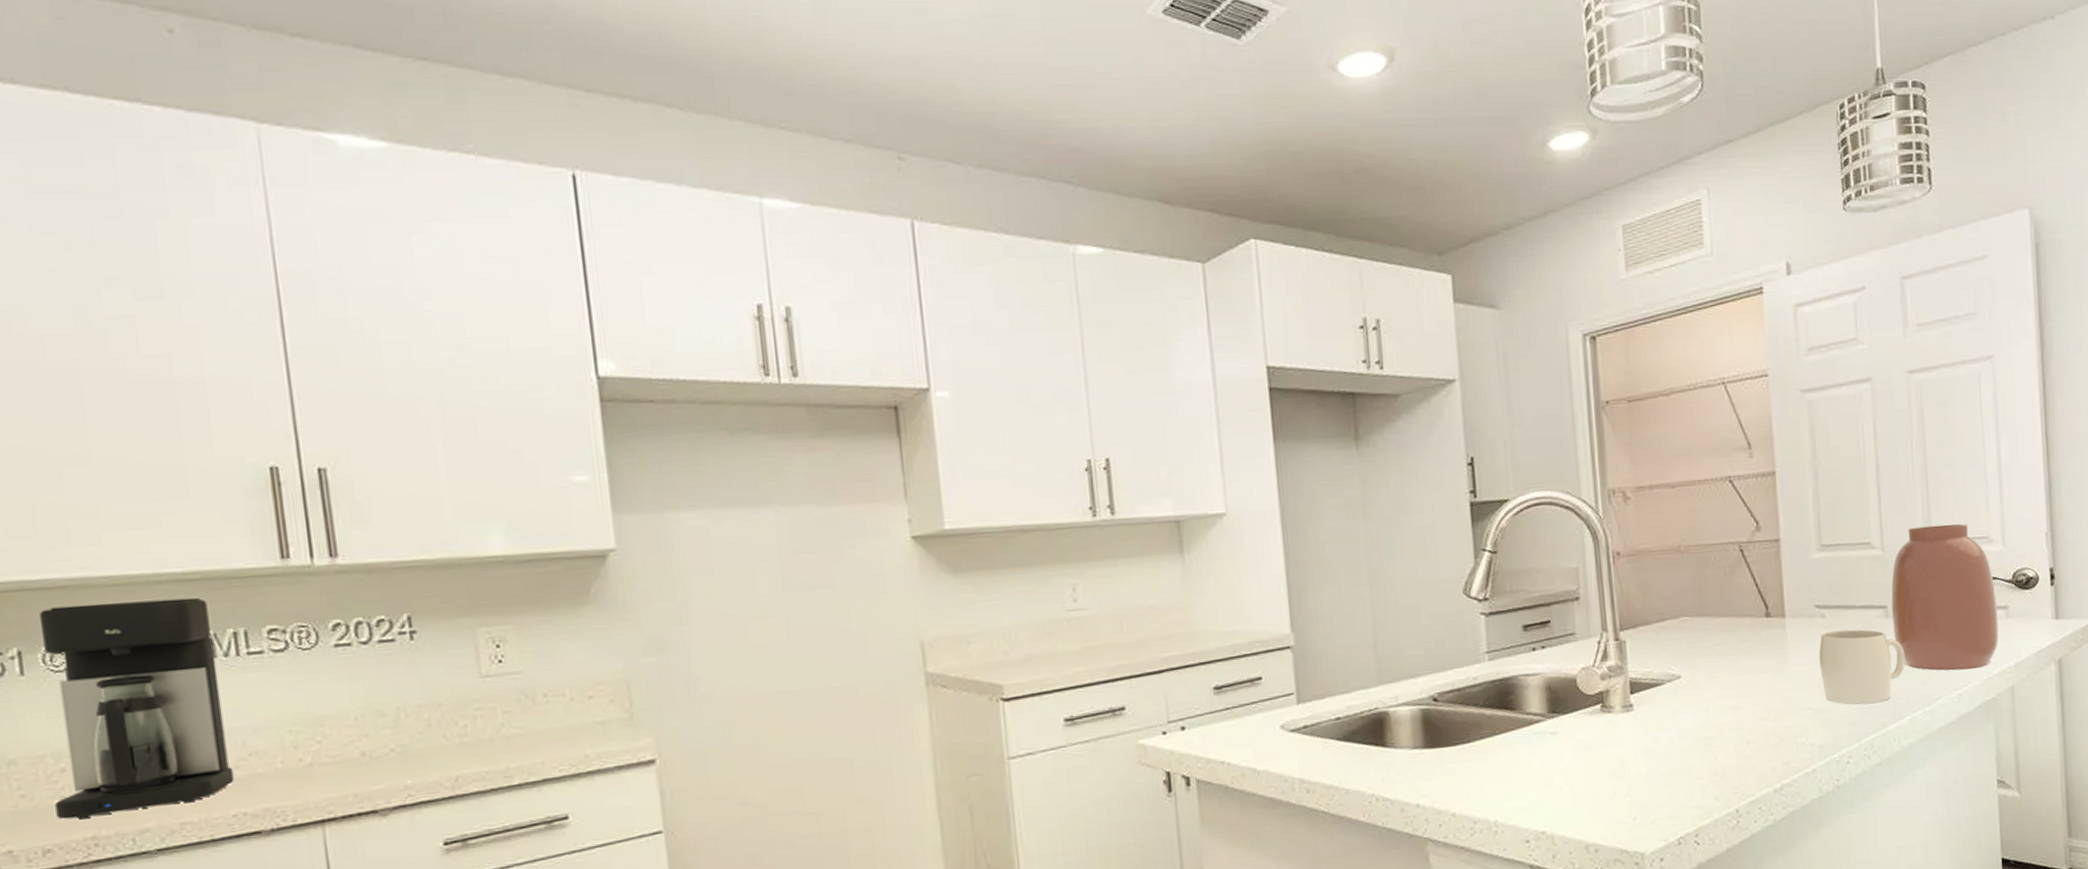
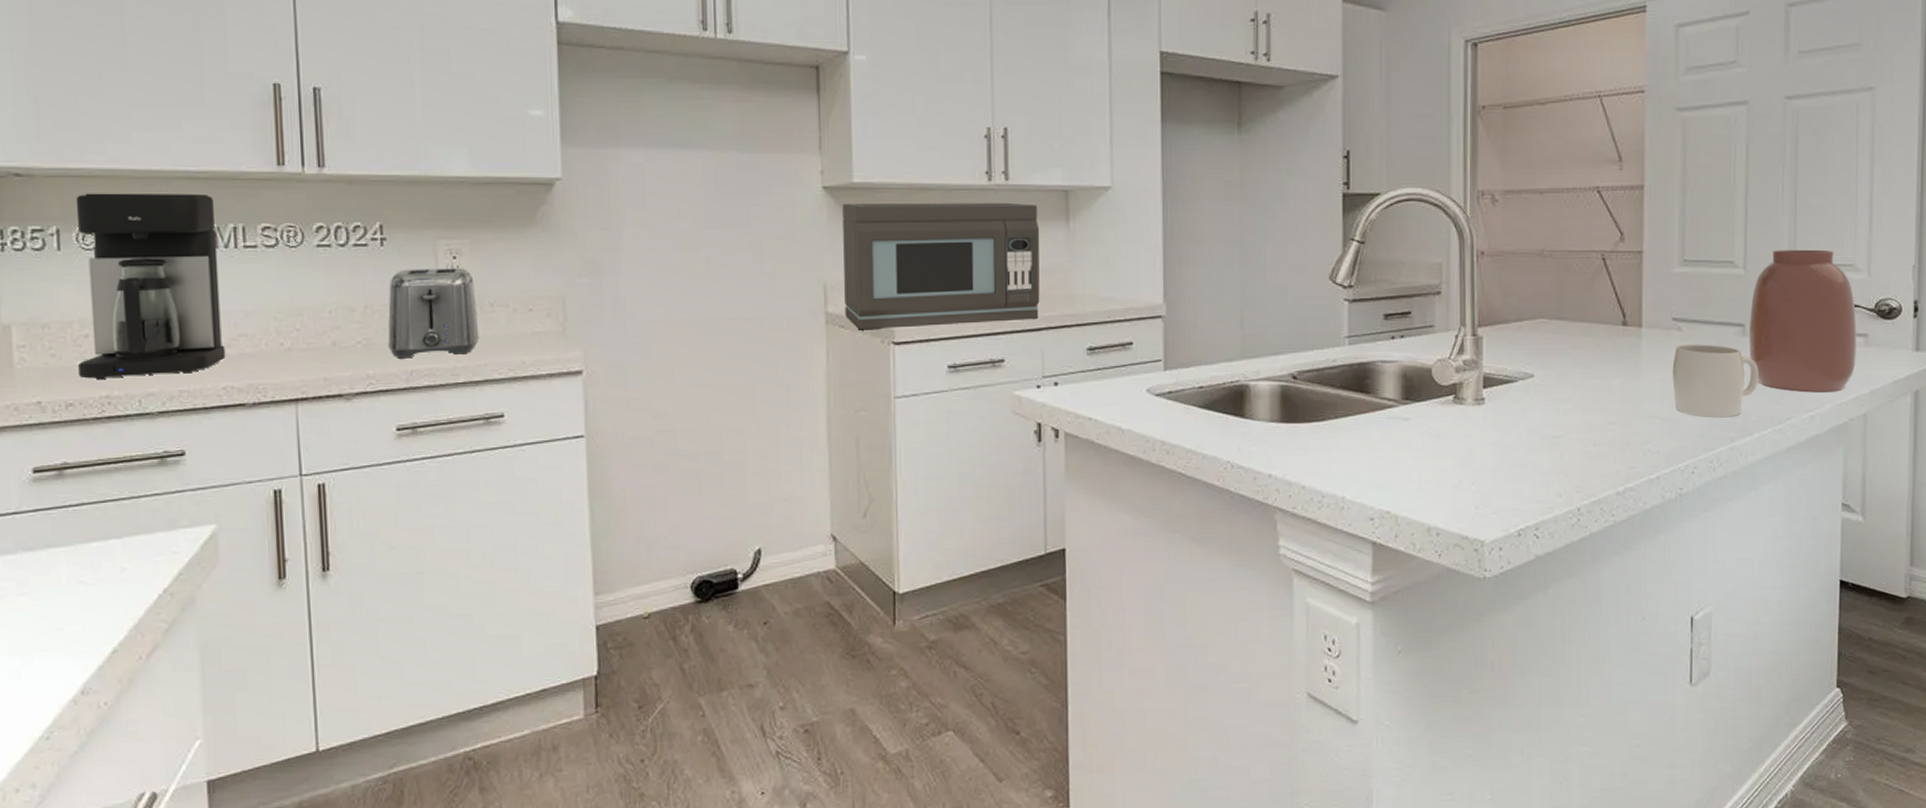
toaster: none [423,657,534,764] -> present [387,268,479,359]
microwave: none [935,538,1159,689] -> present [842,202,1040,330]

